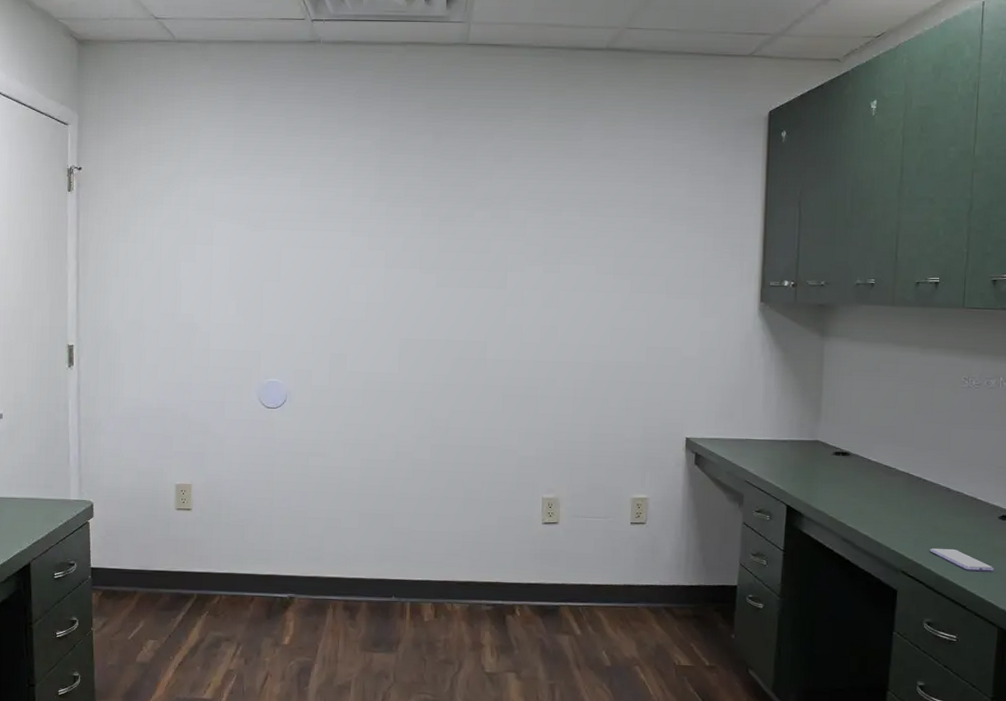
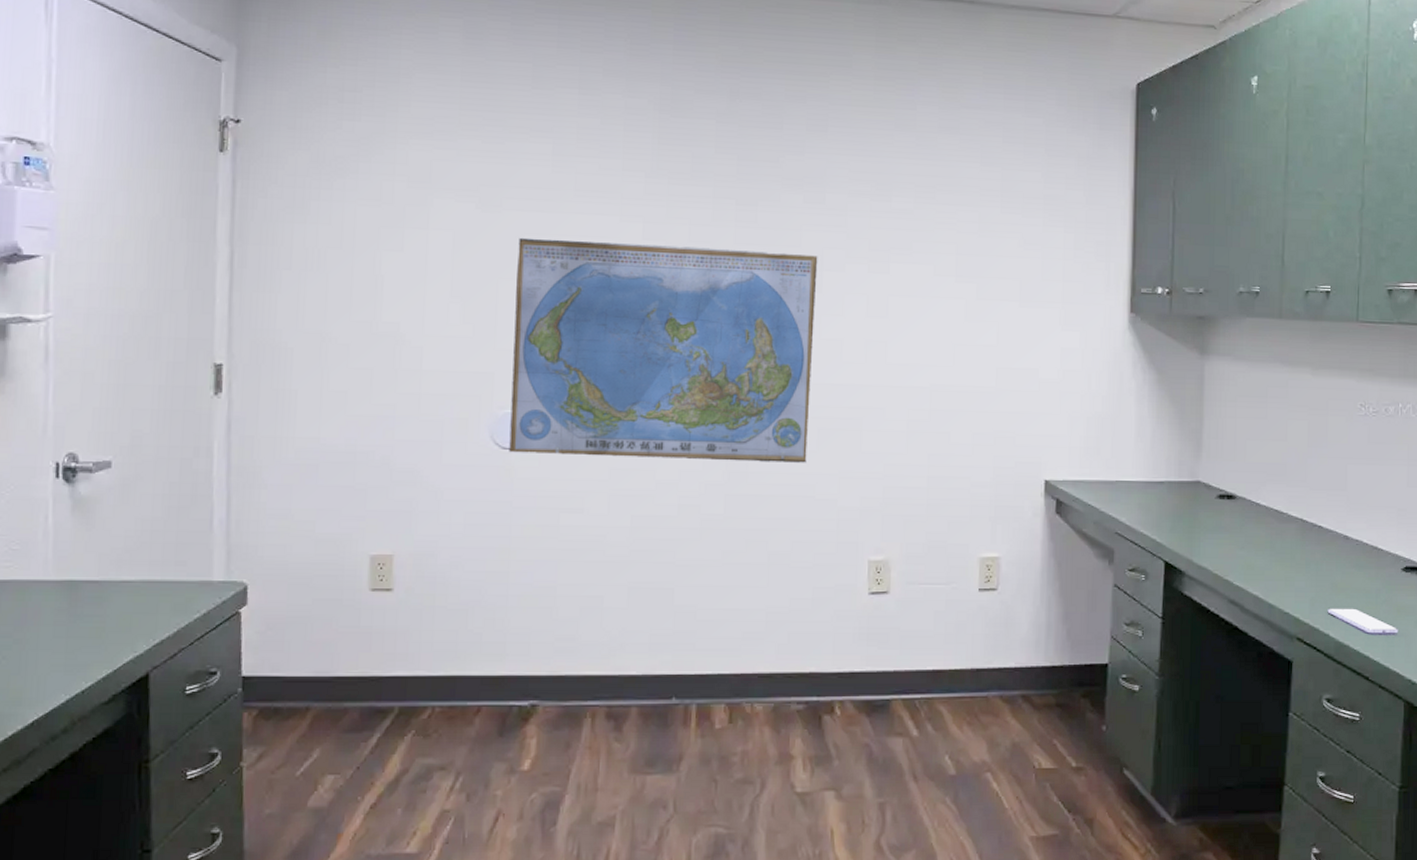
world map: none [272,249,503,421] -> present [509,237,818,463]

